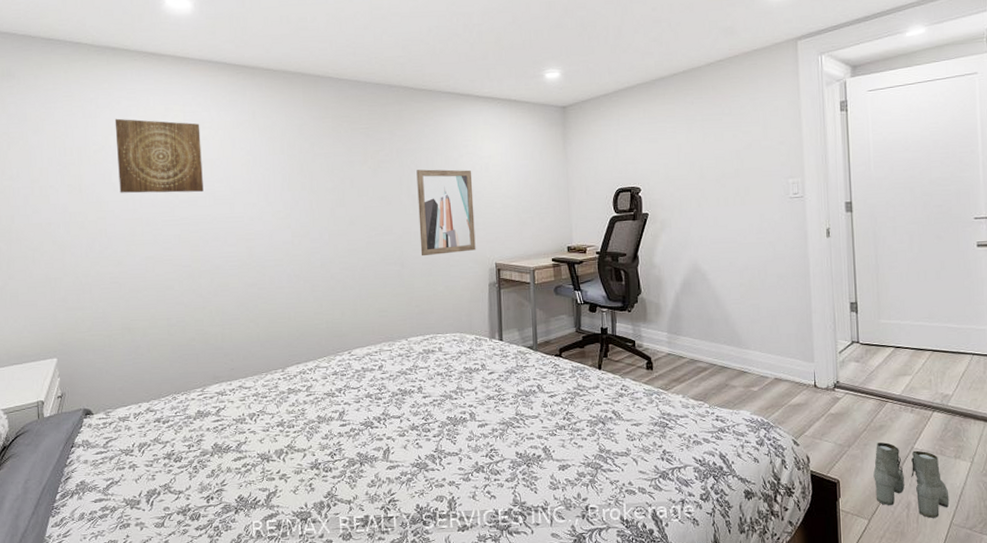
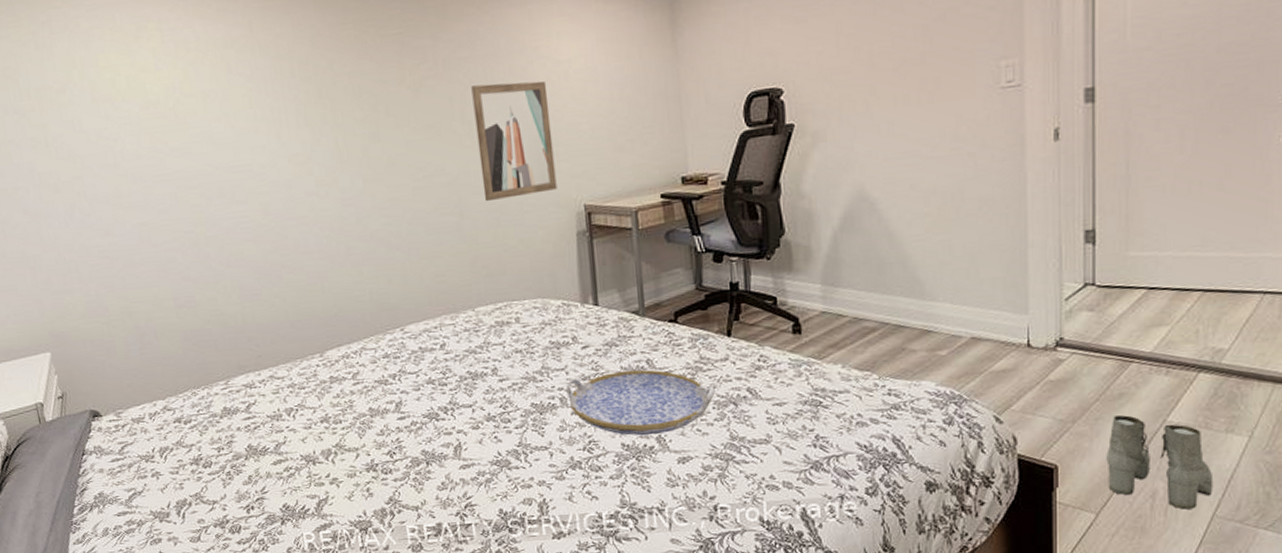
wall art: present [114,118,204,193] -> none [75,44,198,144]
serving tray: none [475,392,589,447] -> present [565,369,715,436]

